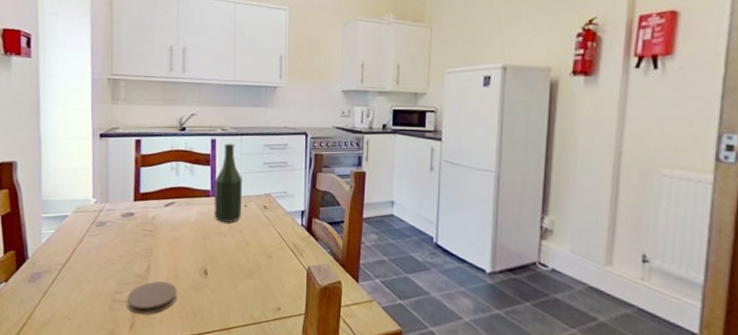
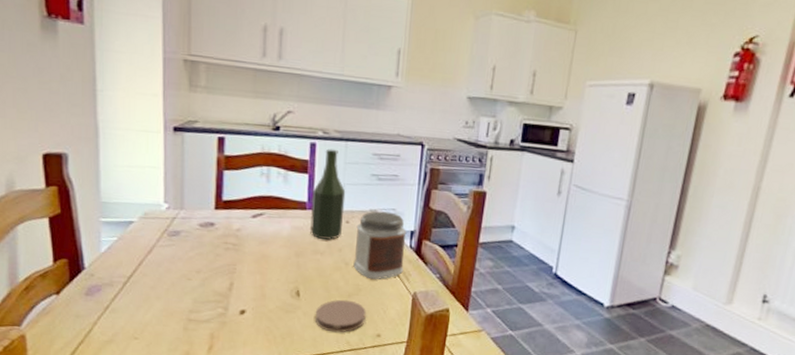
coaster: present [127,281,177,315] -> none [205,301,264,337]
coaster: none [221,276,266,308] -> present [314,299,366,333]
jar: none [253,194,298,256] -> present [353,211,407,280]

